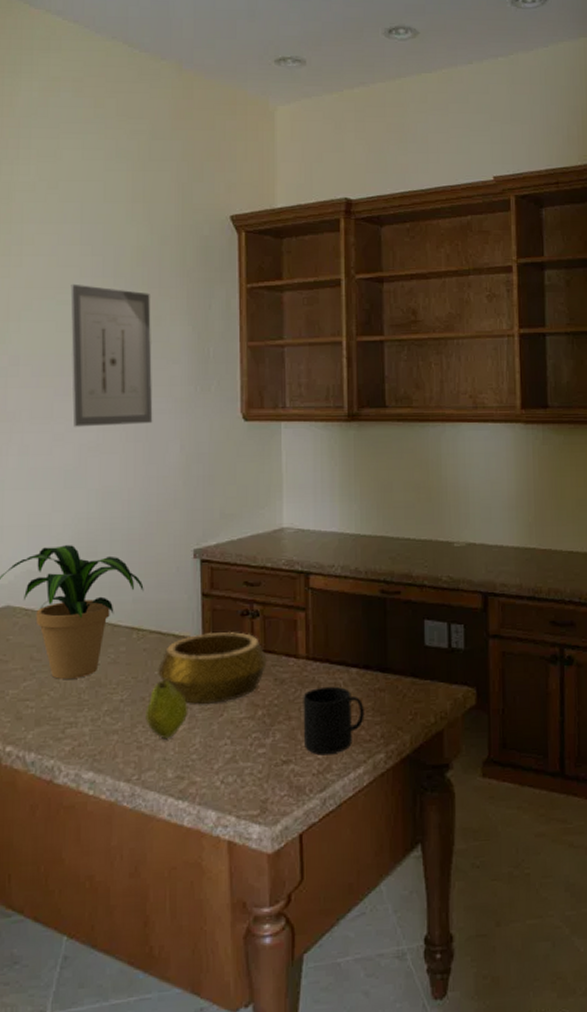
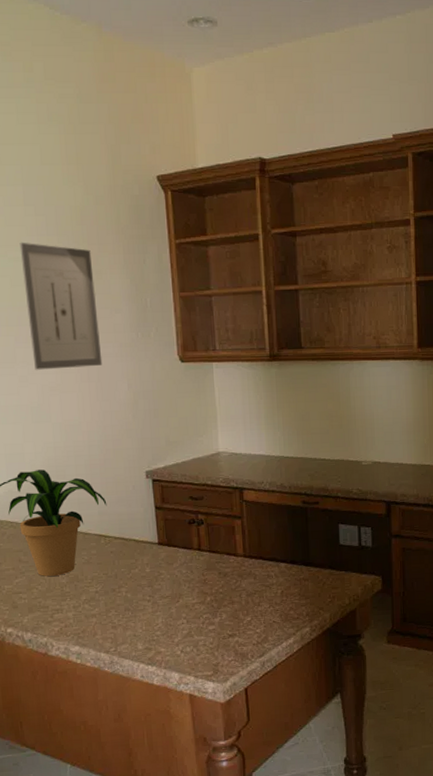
fruit: present [144,680,188,738] -> none [116,575,151,620]
decorative bowl: present [158,632,268,705] -> none [124,537,213,594]
mug: present [303,686,364,755] -> none [242,577,293,630]

